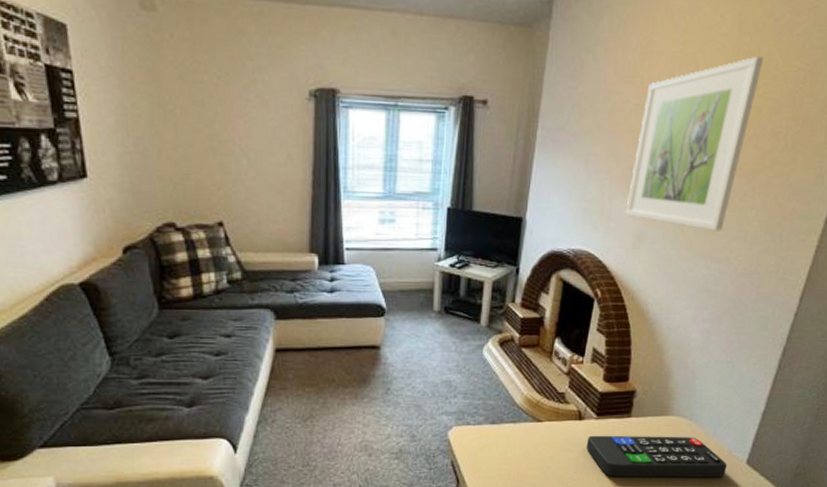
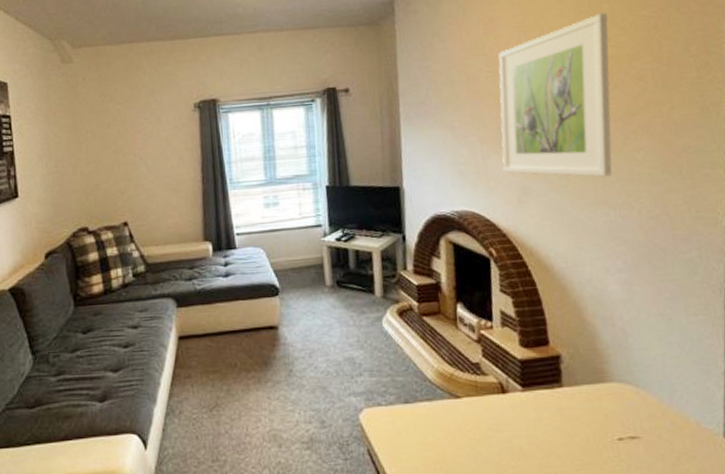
remote control: present [586,435,727,478] -> none [517,407,701,462]

